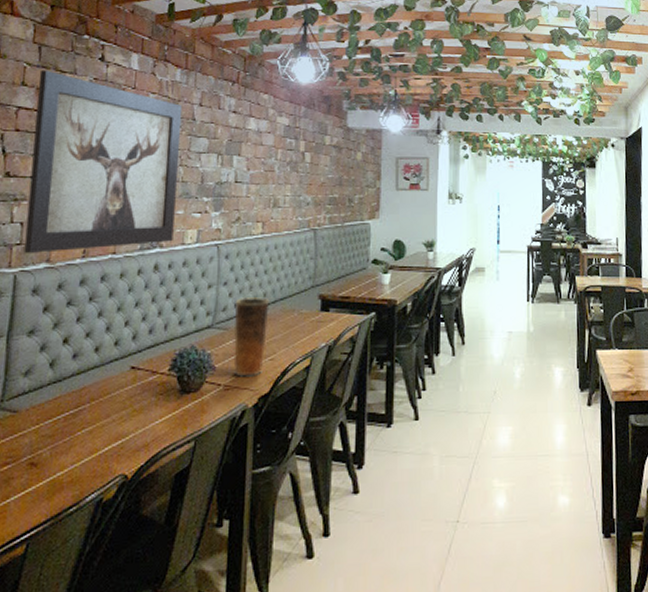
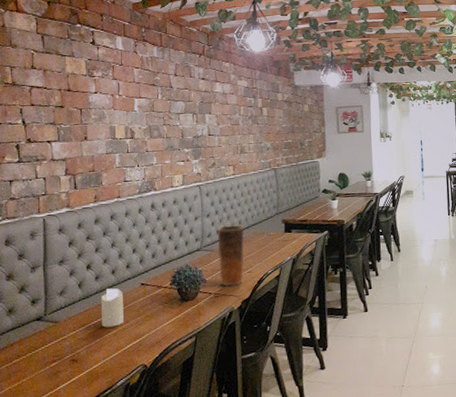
wall art: present [23,69,183,253] -> none [44,55,164,201]
candle: none [75,371,106,422] -> present [101,288,124,328]

